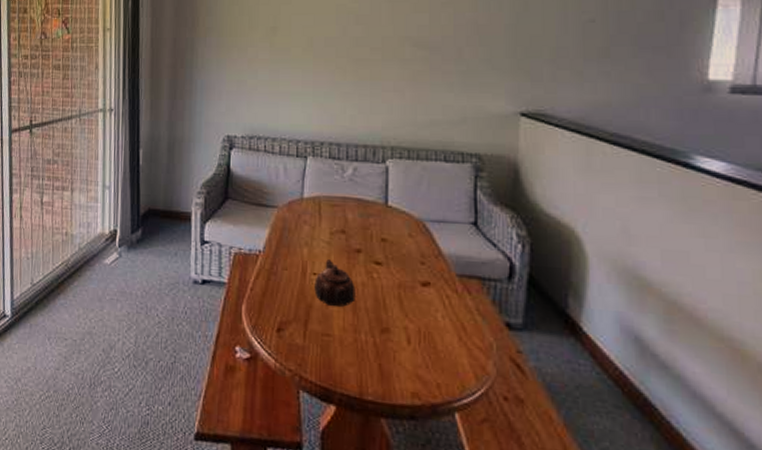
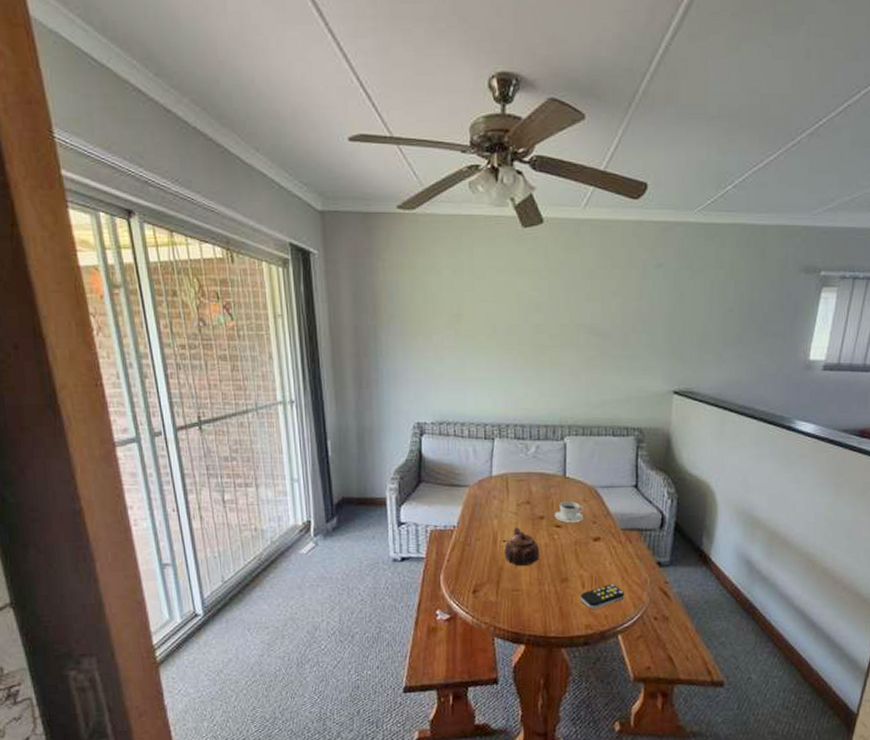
teacup: none [374,234,410,261] -> present [554,501,584,522]
remote control: none [404,343,463,373] -> present [580,584,625,609]

